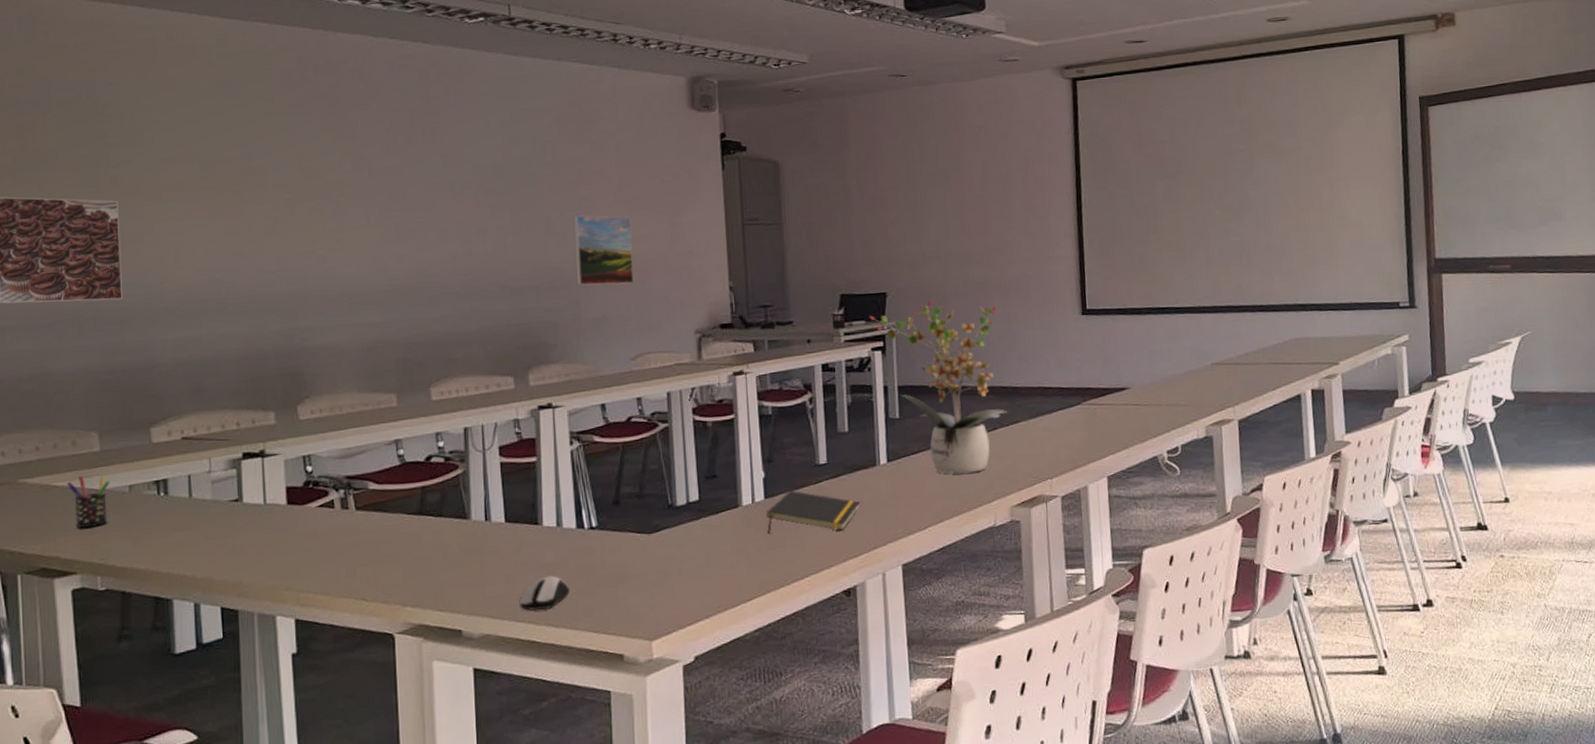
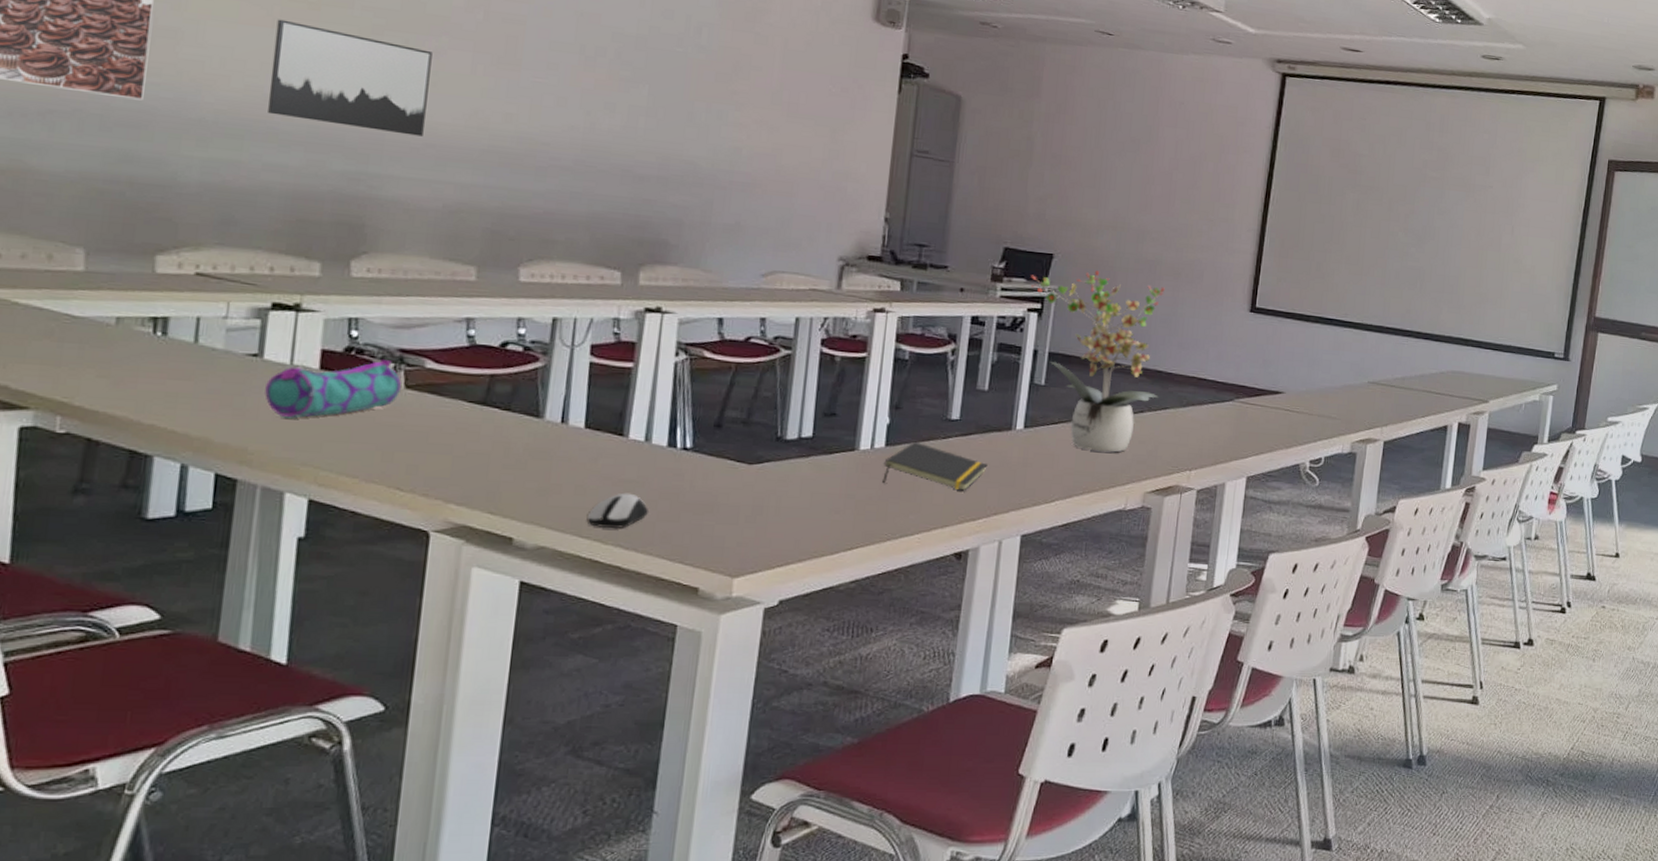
pen holder: present [66,475,110,528] -> none [31,296,92,359]
wall art: none [212,210,337,292] -> present [268,19,433,137]
pencil case: none [248,487,352,551] -> present [265,360,401,419]
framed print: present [574,215,634,286] -> none [712,110,787,195]

